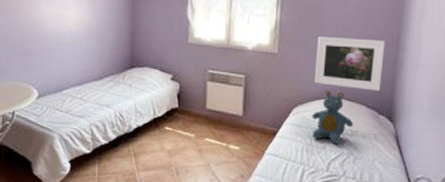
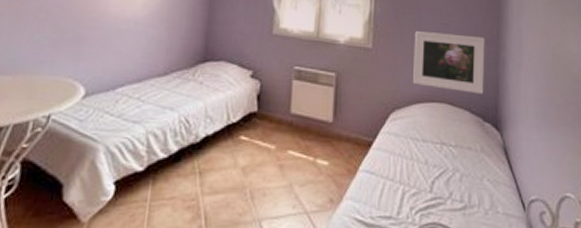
teddy bear: present [312,89,354,144] -> none [411,91,458,157]

